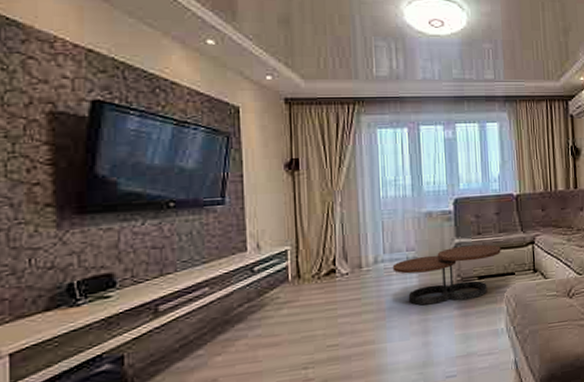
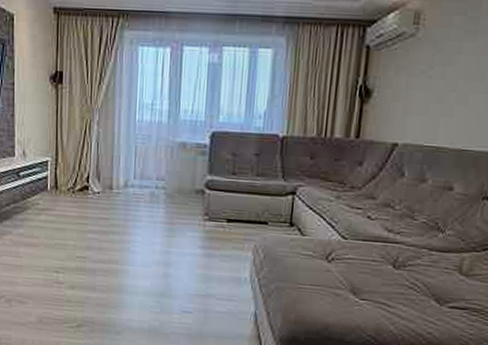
coffee table: present [392,244,501,306] -> none [141,183,256,241]

